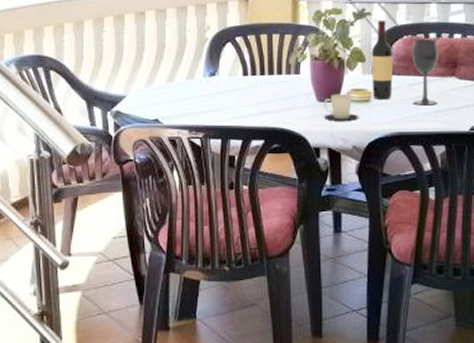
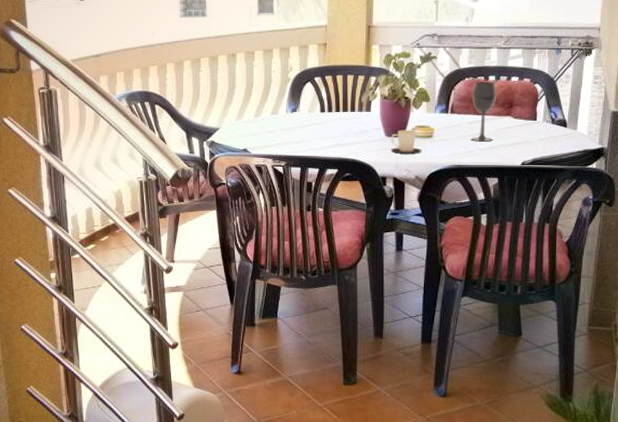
wine bottle: present [371,20,394,99] -> none [435,63,455,135]

